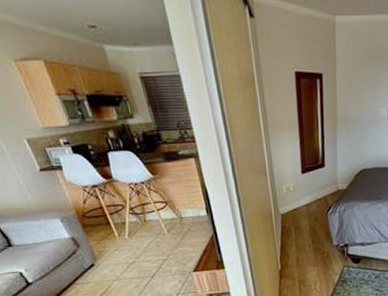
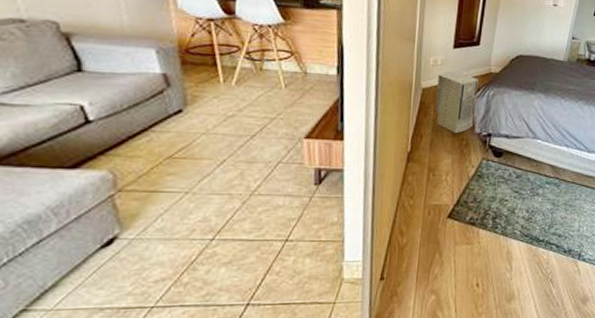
air purifier: none [293,194,331,249] -> present [435,71,479,134]

